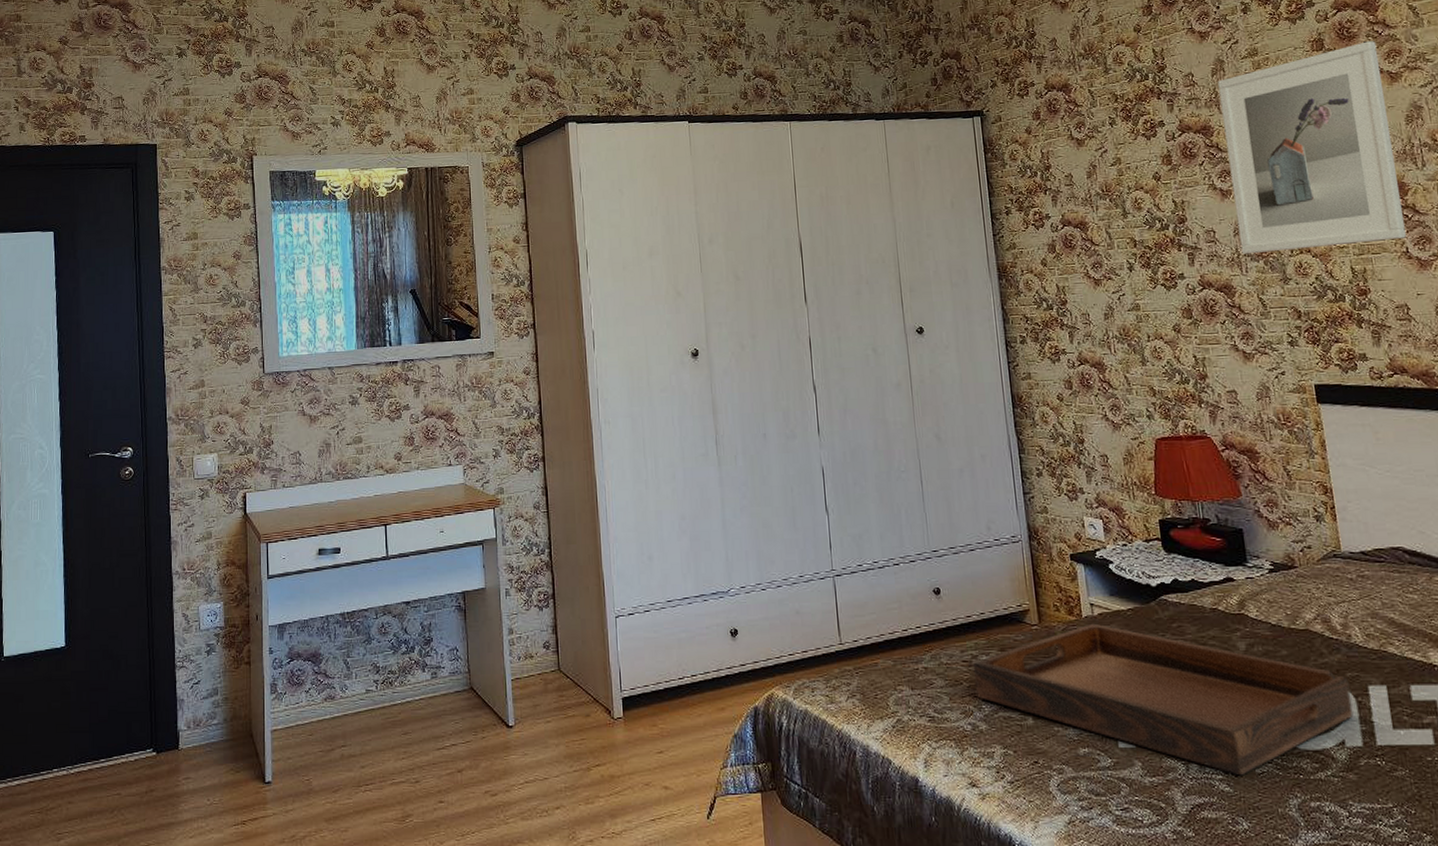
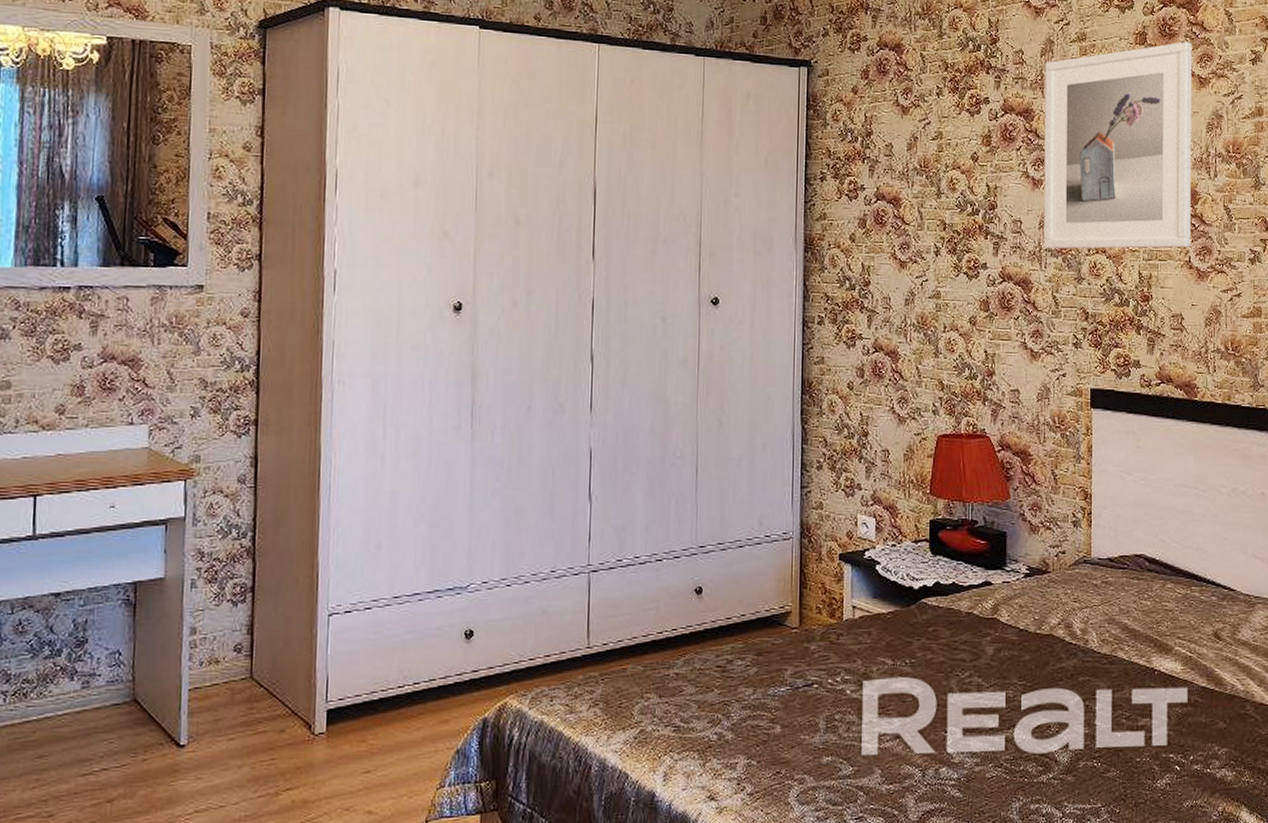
serving tray: present [973,623,1354,776] -> none [726,627,1080,781]

